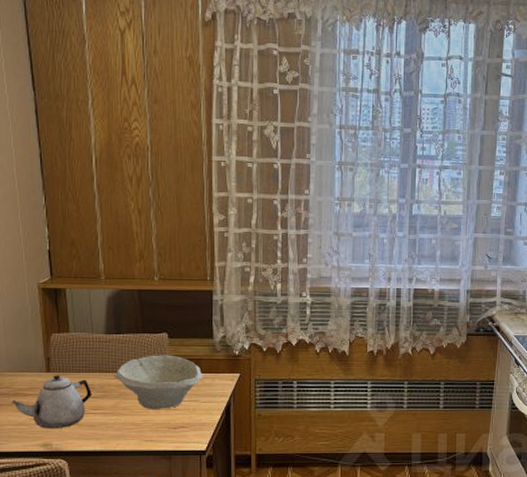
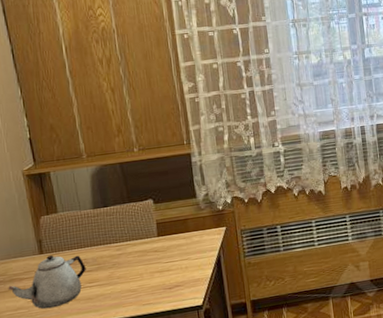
bowl: present [114,355,203,410] -> none [105,219,191,275]

